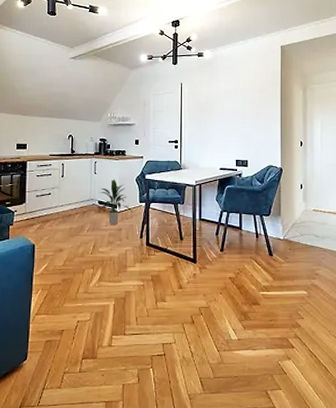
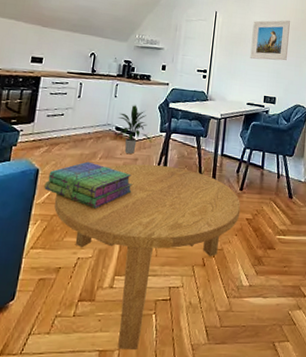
stack of books: none [41,234,120,276] -> present [44,161,133,208]
coffee table: none [51,234,223,401] -> present [54,164,241,351]
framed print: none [218,83,255,125] -> present [250,20,290,61]

